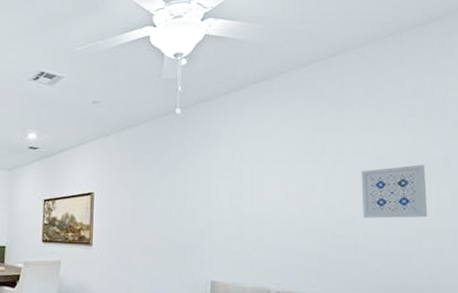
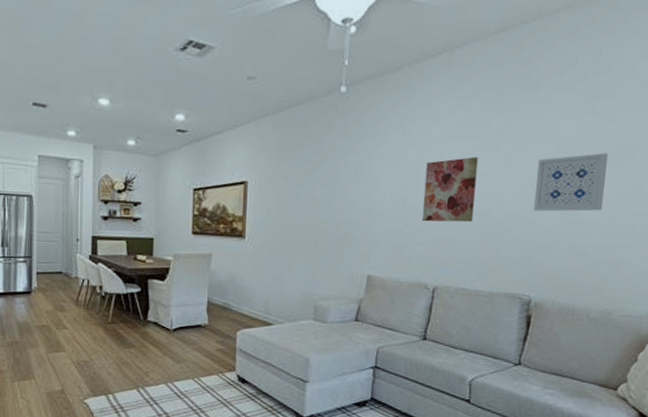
wall art: none [258,169,307,229] -> present [421,157,478,223]

